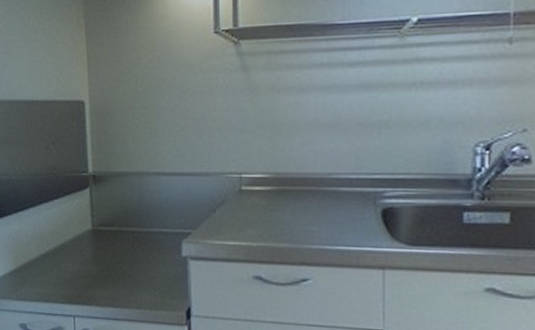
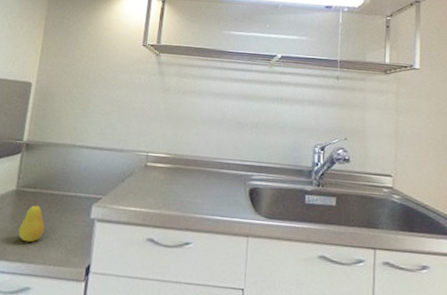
fruit: none [104,239,133,286] -> present [18,200,45,243]

